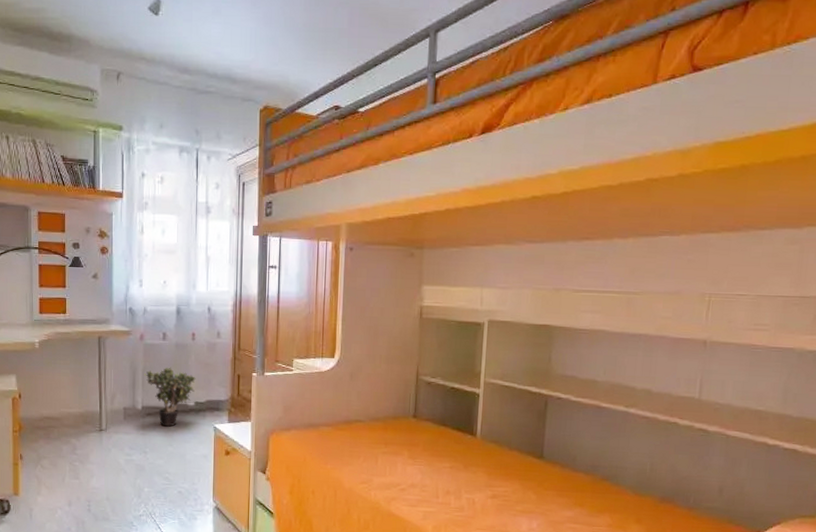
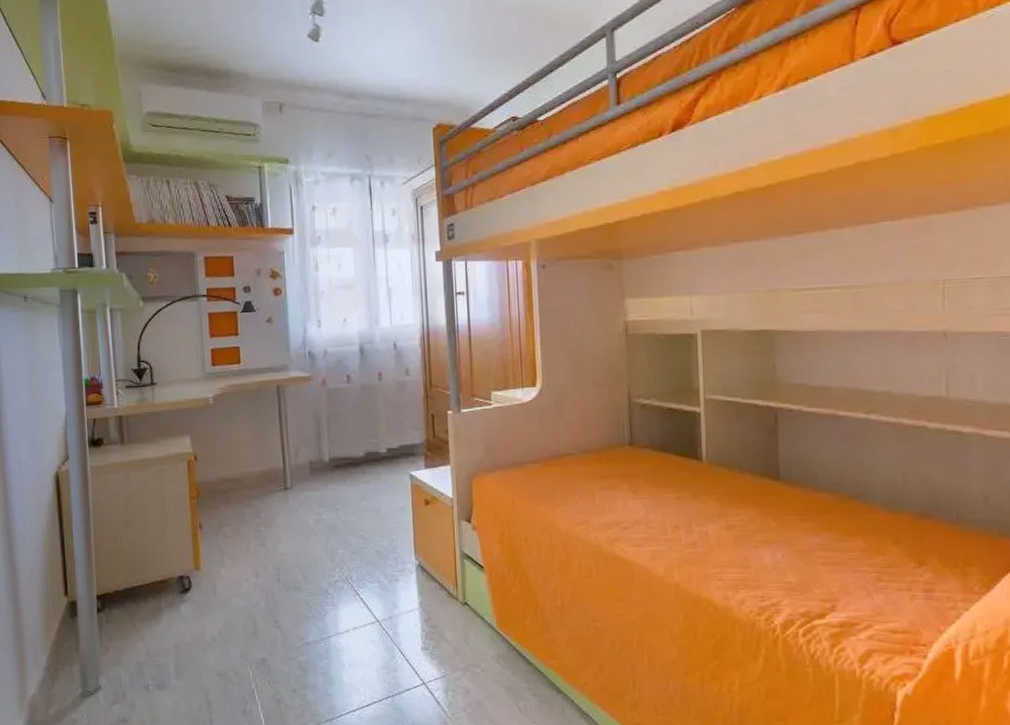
potted plant: present [144,367,196,427] -> none [329,412,386,479]

